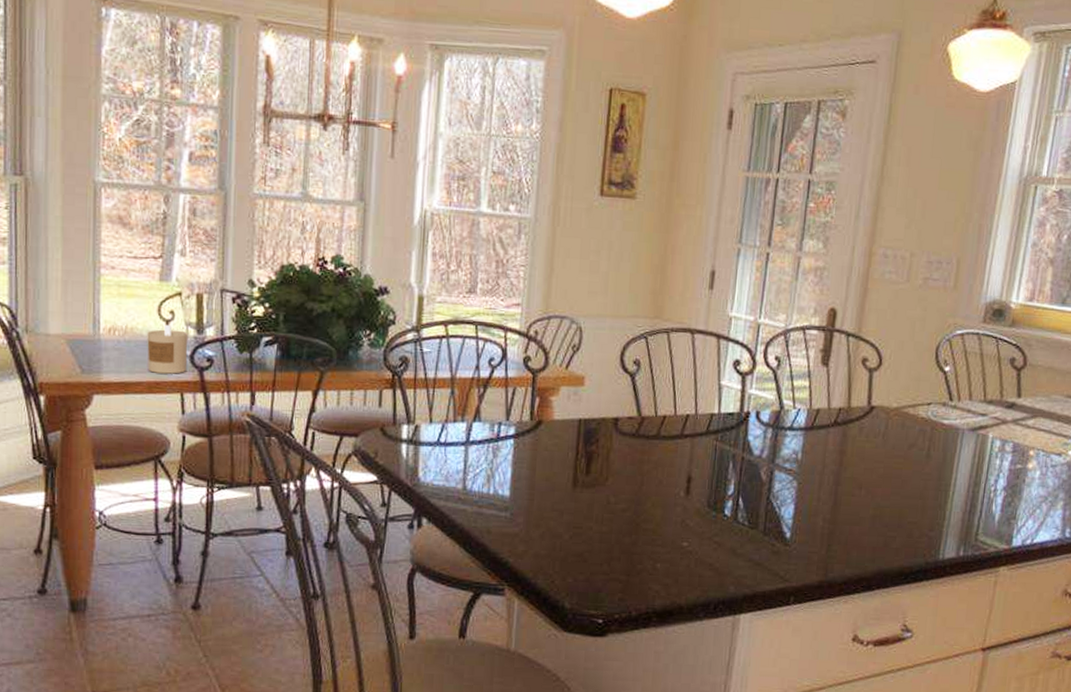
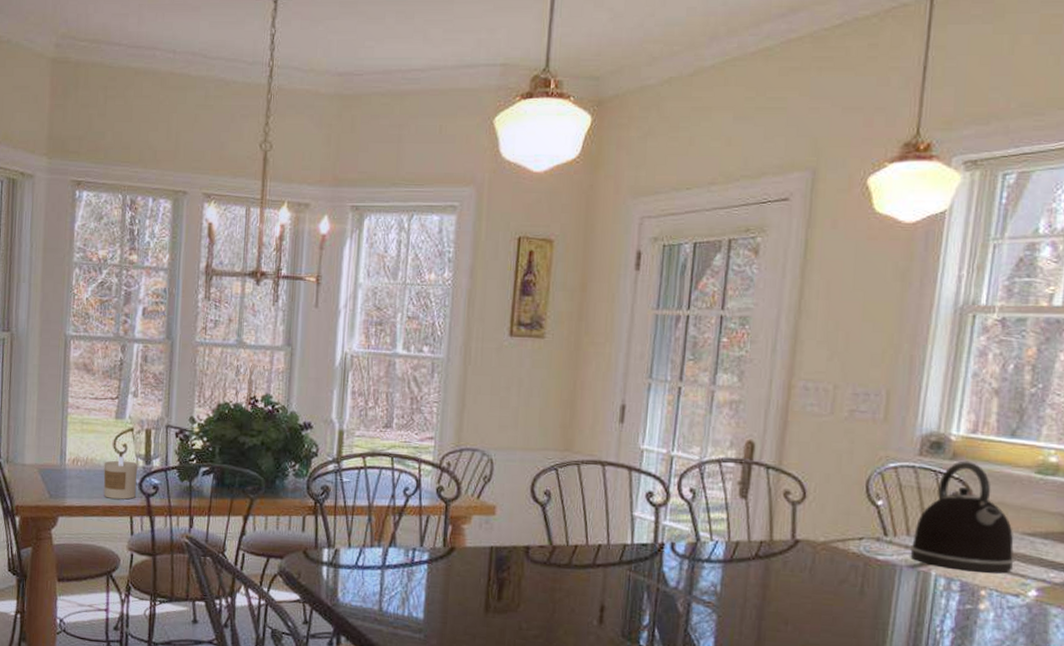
kettle: none [971,327,1060,434] -> present [909,460,1016,573]

